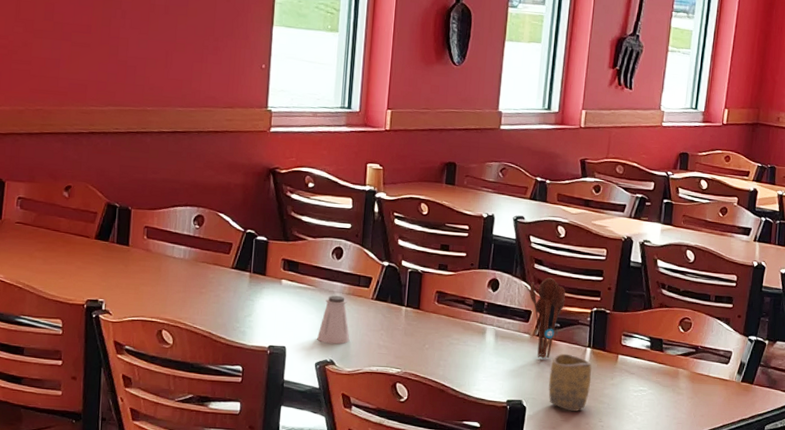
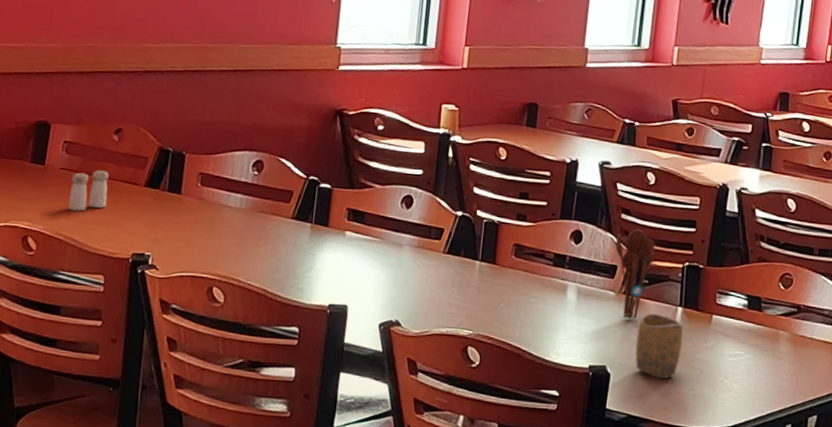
salt and pepper shaker: none [26,224,62,262] -> present [68,170,109,211]
saltshaker: present [317,295,350,344] -> none [382,248,418,303]

